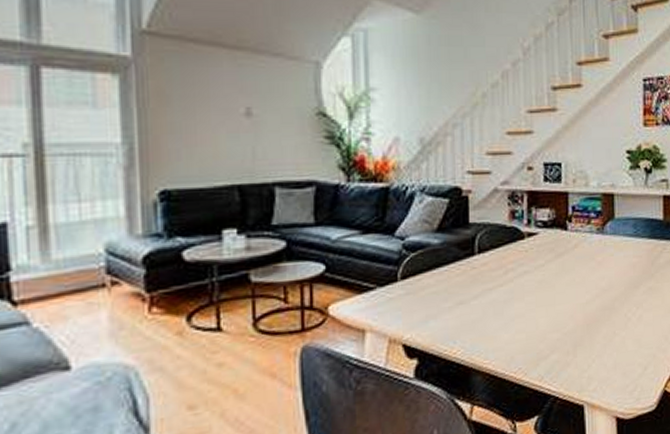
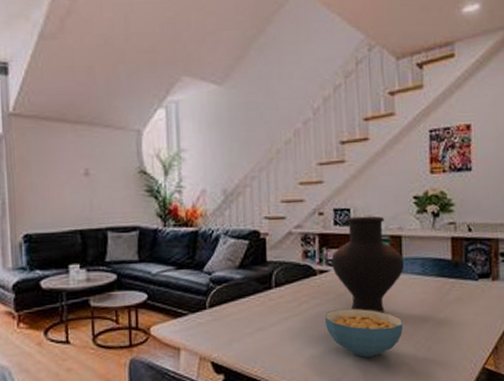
cereal bowl: none [532,276,615,330] -> present [324,309,403,357]
vase: none [541,171,617,280] -> present [331,216,405,313]

